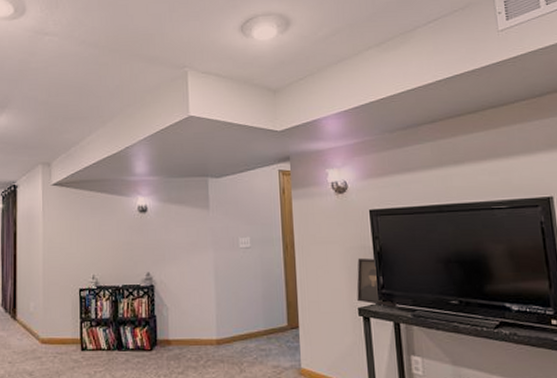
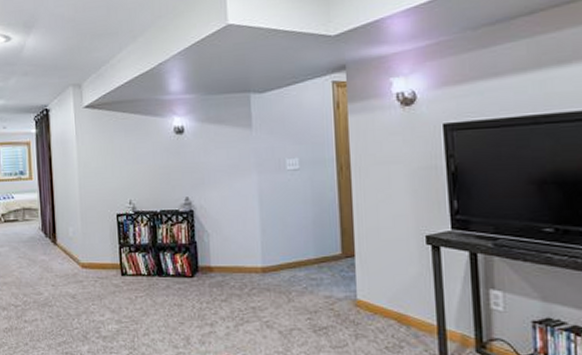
picture frame: present [356,257,397,307] -> none [424,179,474,235]

